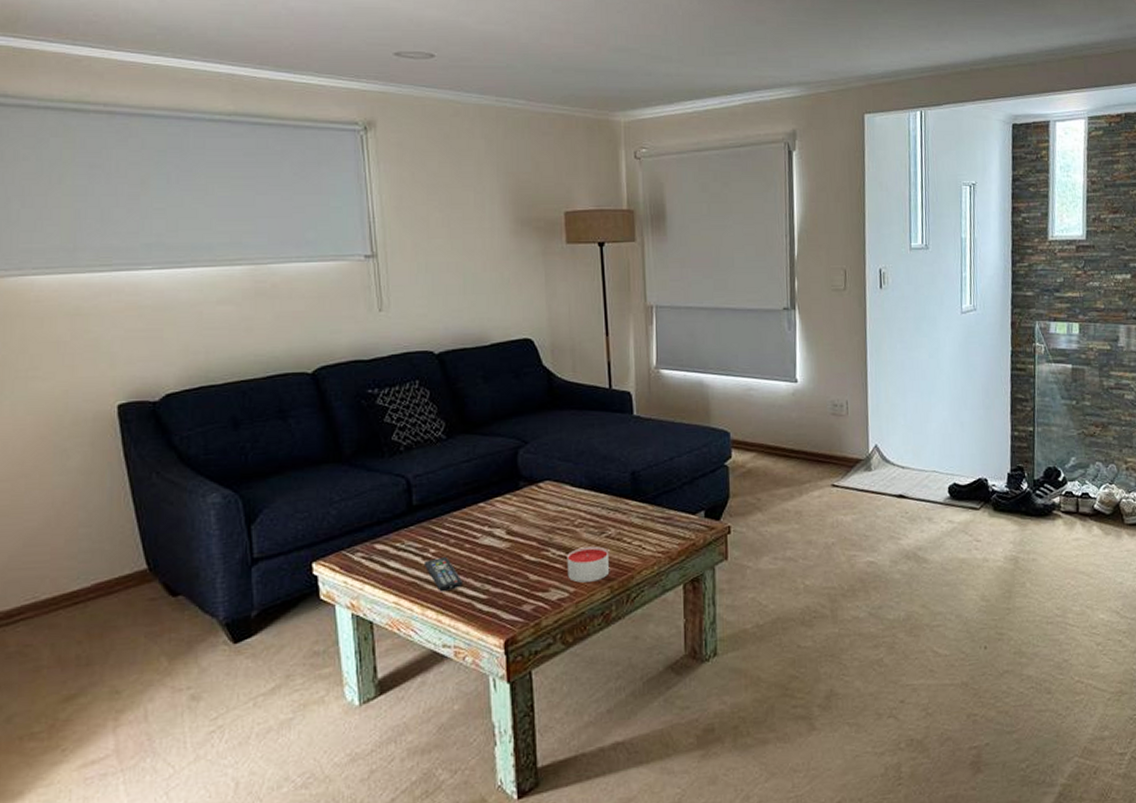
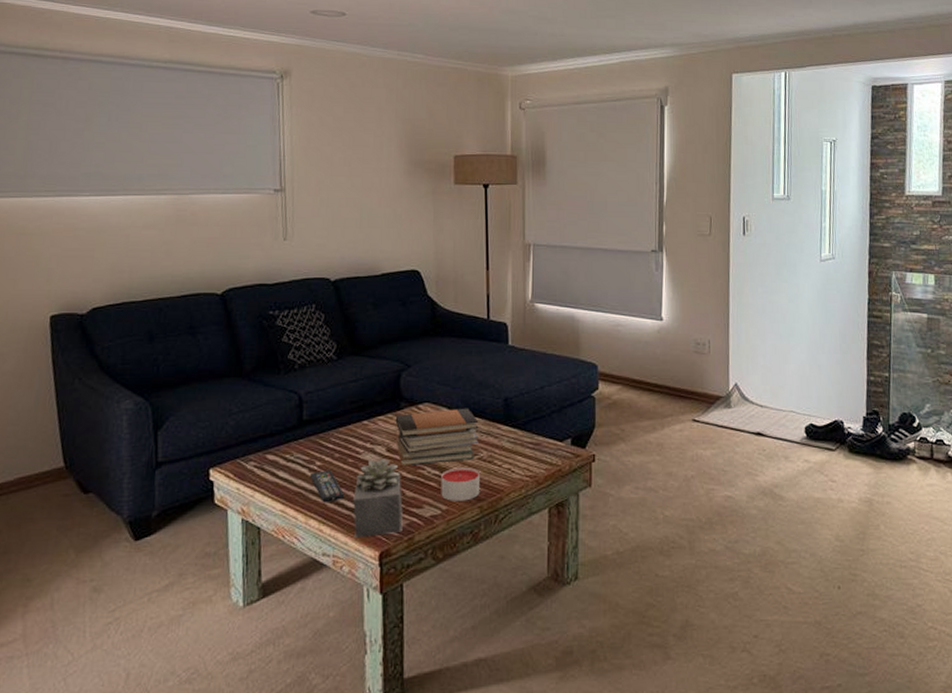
succulent plant: none [473,542,528,626] -> present [353,458,403,537]
book stack: none [514,484,606,549] -> present [395,408,479,467]

